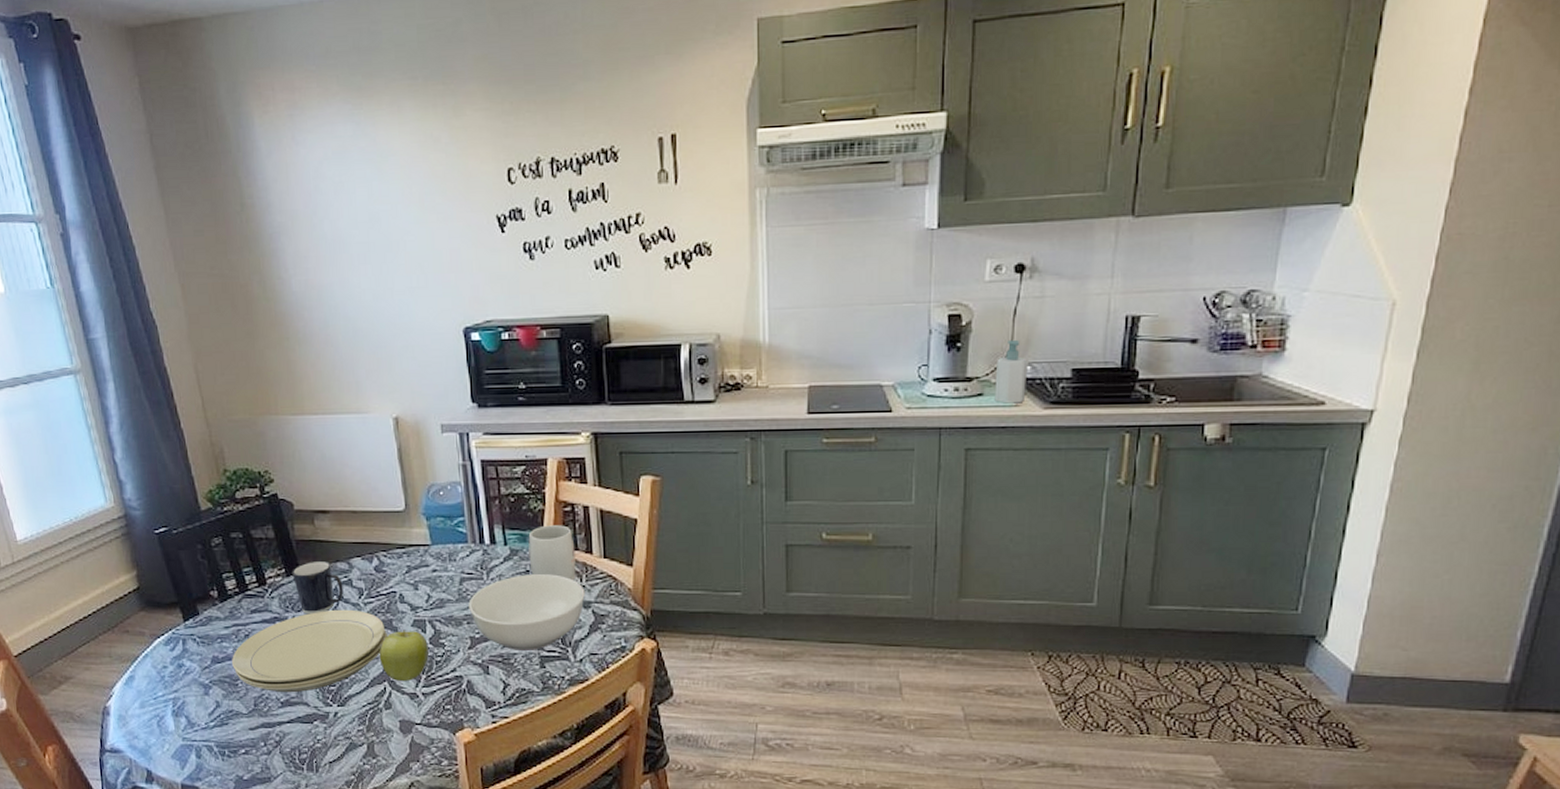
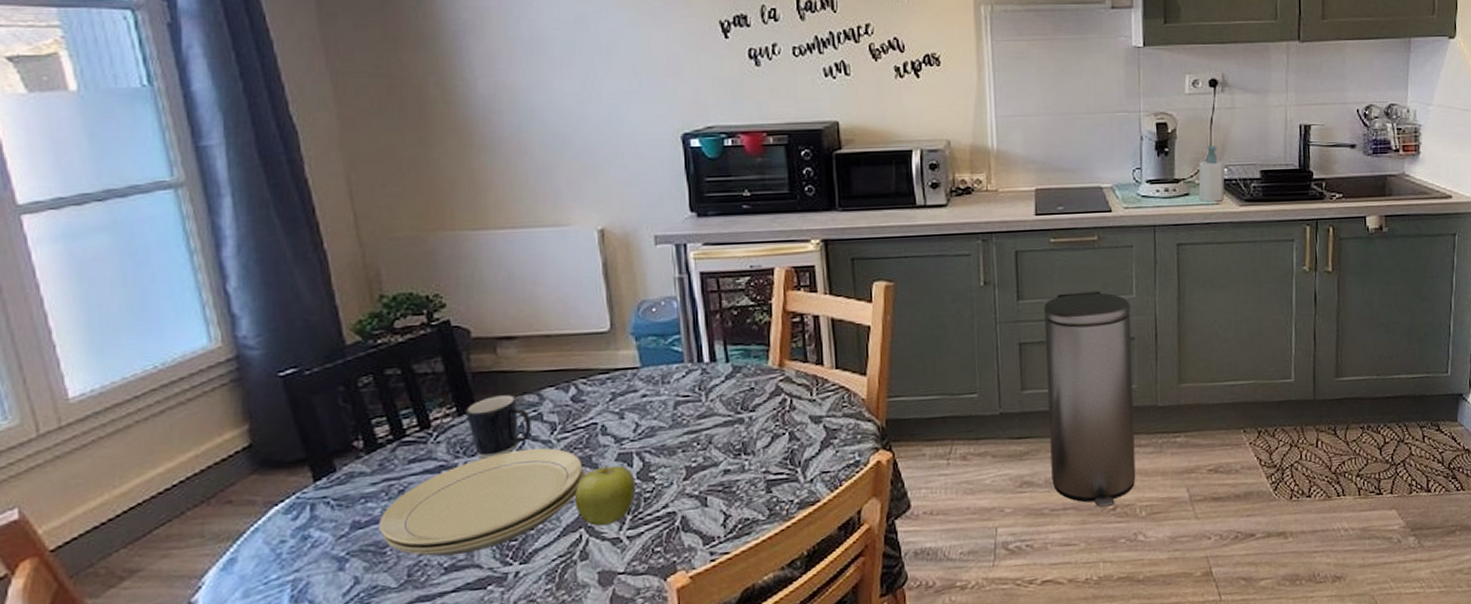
bowl: present [468,574,585,650] -> none [684,390,816,477]
mug: present [528,525,576,581] -> none [753,337,806,396]
pedal bin: none [813,496,908,717] -> present [1043,291,1136,508]

